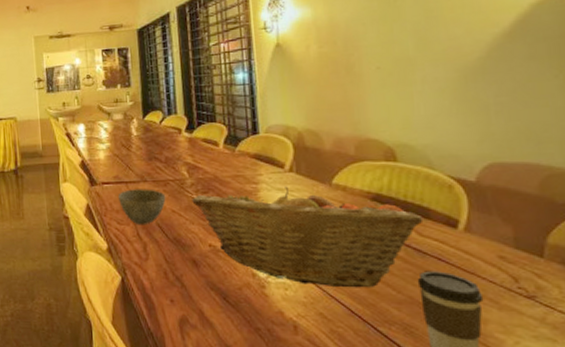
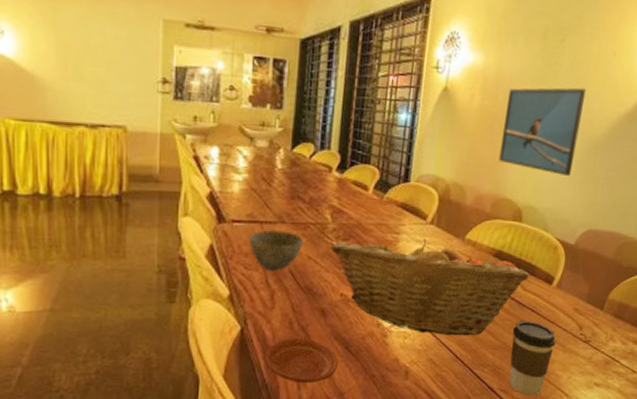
plate: none [146,288,218,334] -> present [265,338,338,384]
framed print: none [347,16,447,109] -> present [498,87,587,177]

